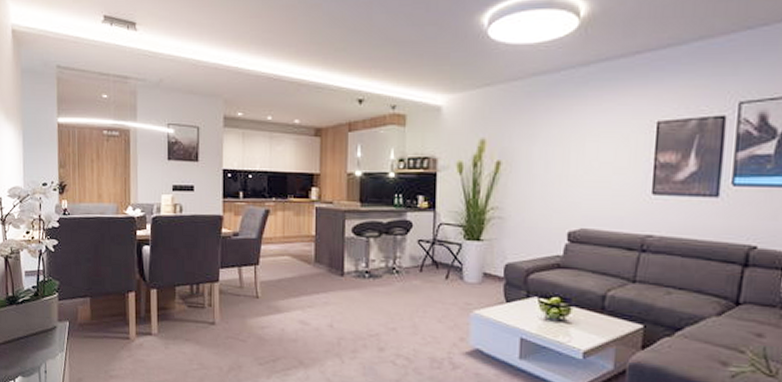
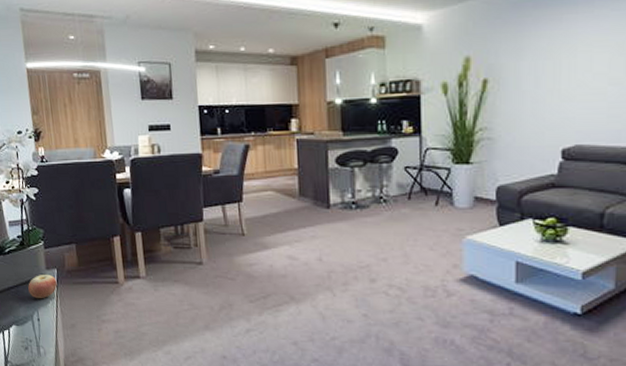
apple: none [38,326,68,351] -> present [28,274,57,299]

